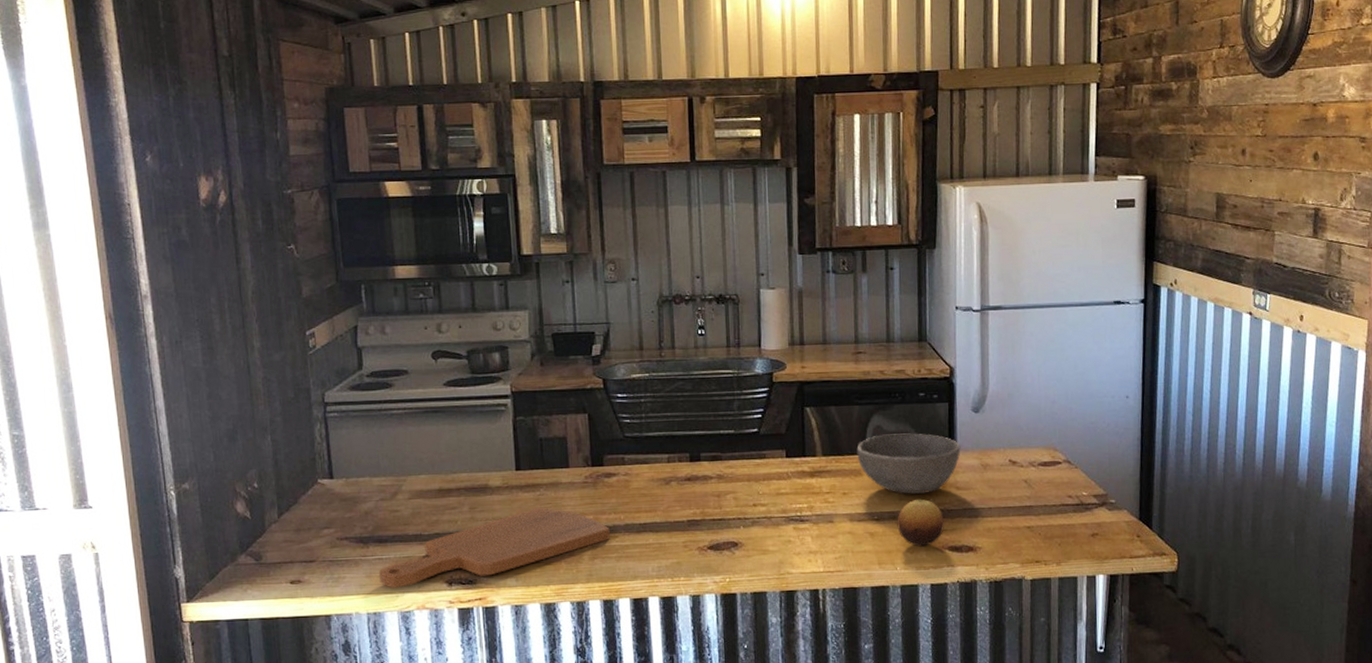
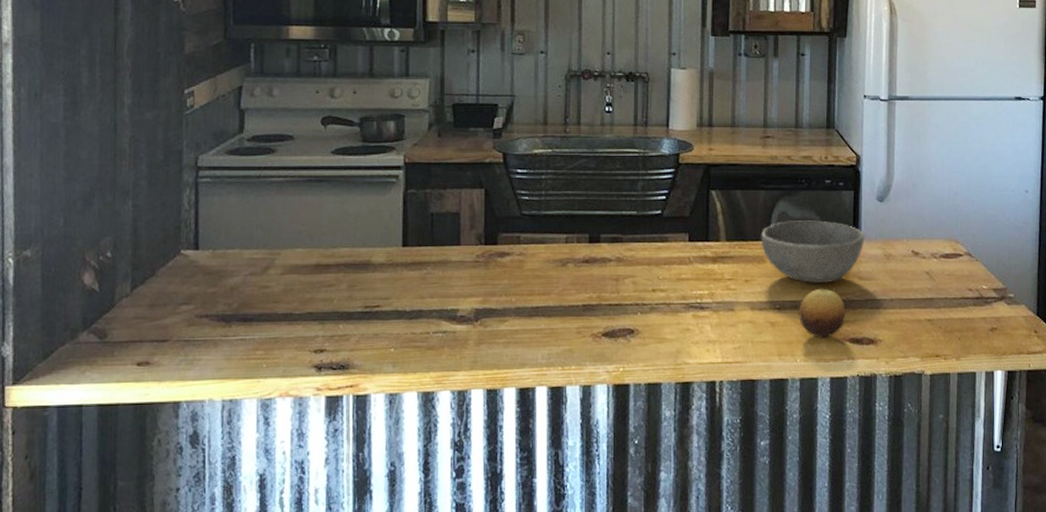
cutting board: present [379,507,610,588] -> none [240,287,499,373]

